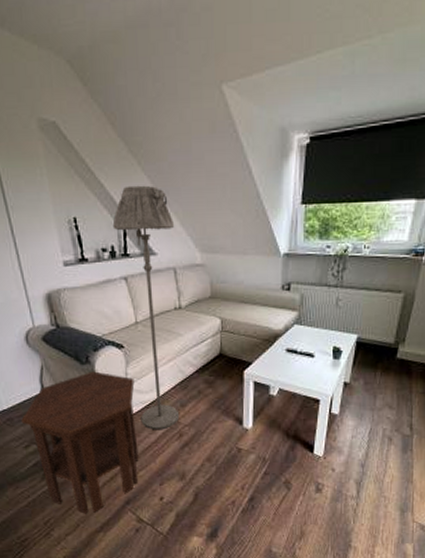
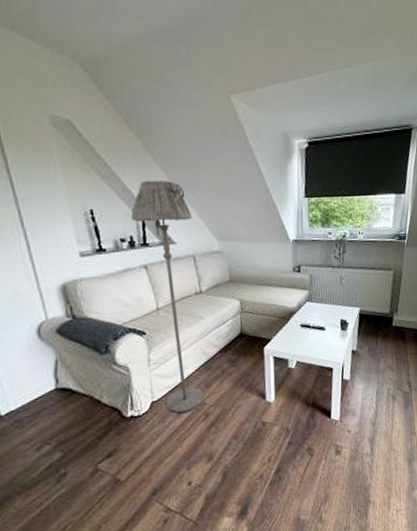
side table: present [21,371,139,514] -> none [32,360,165,513]

